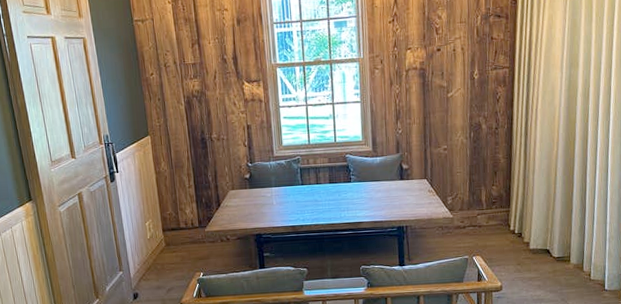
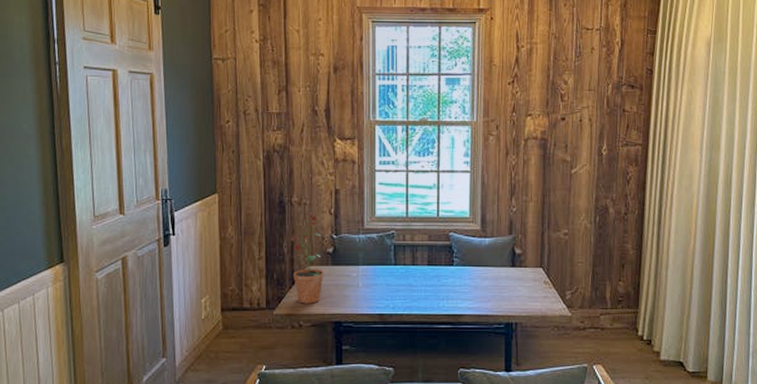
potted plant: none [213,146,244,221] -> present [290,213,324,304]

